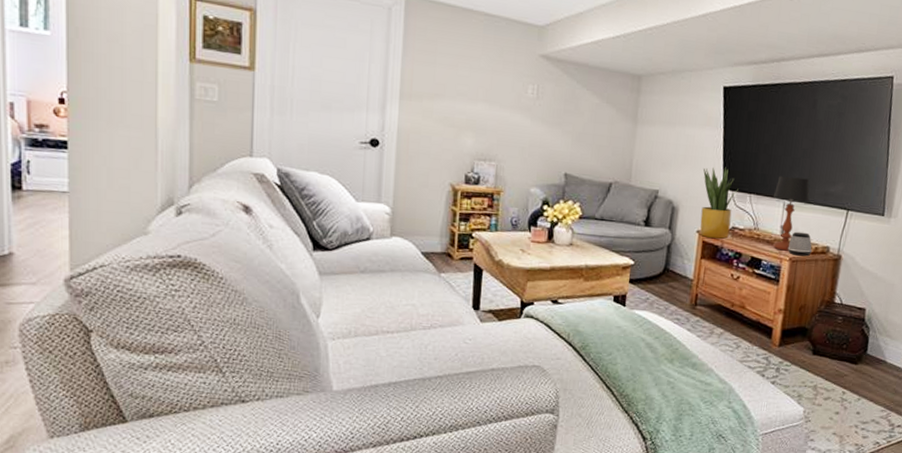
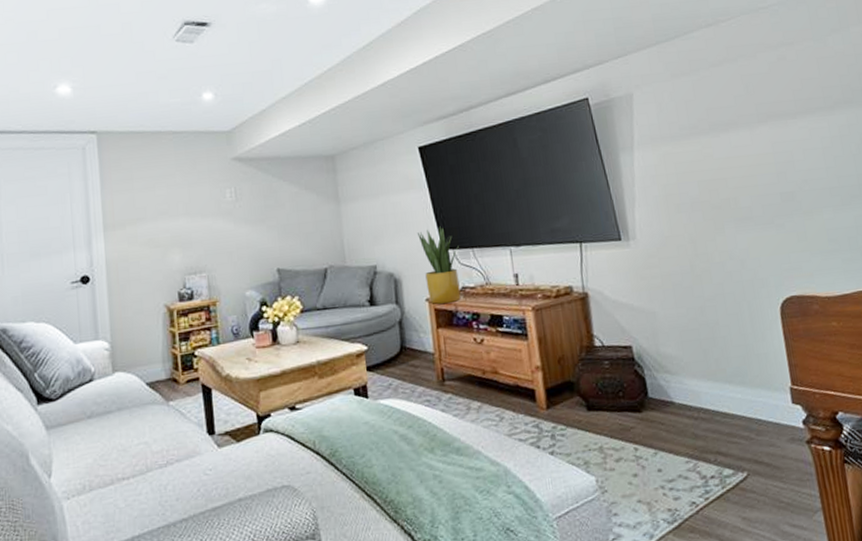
table lamp: present [773,176,810,251] -> none [497,219,537,301]
speaker: present [787,231,812,256] -> none [526,276,554,304]

